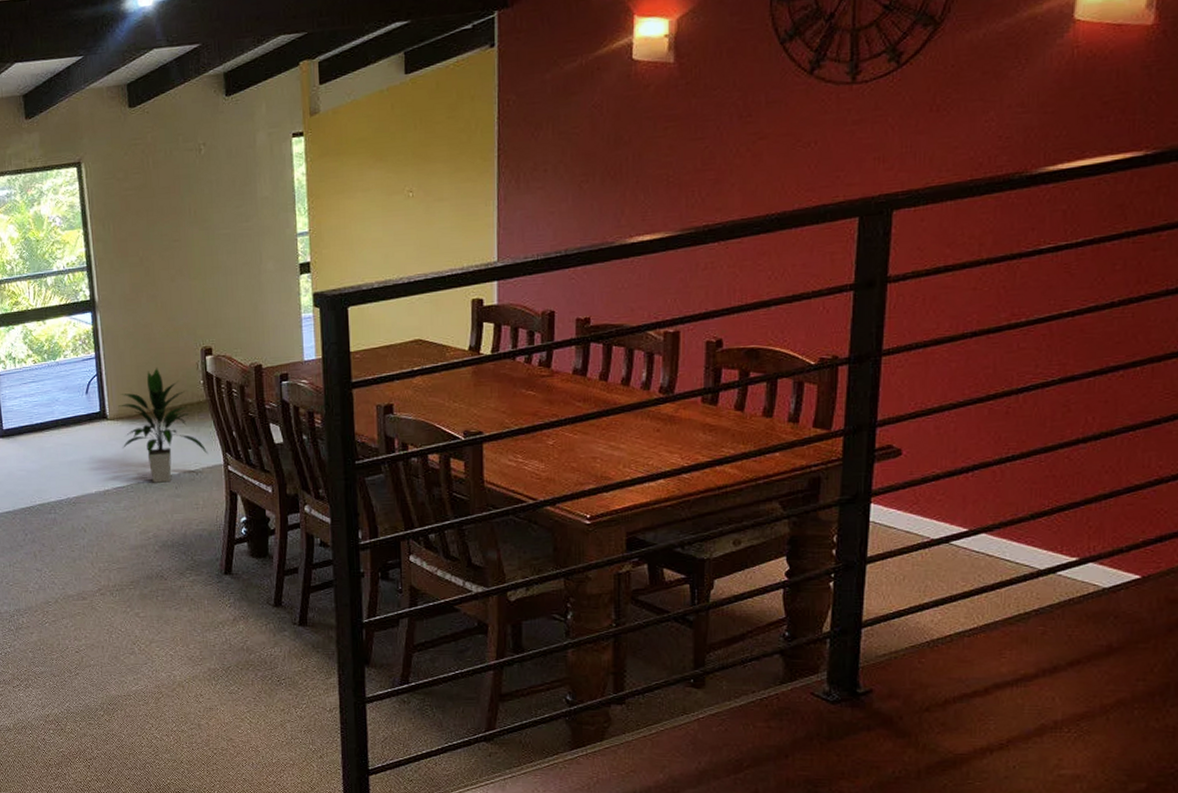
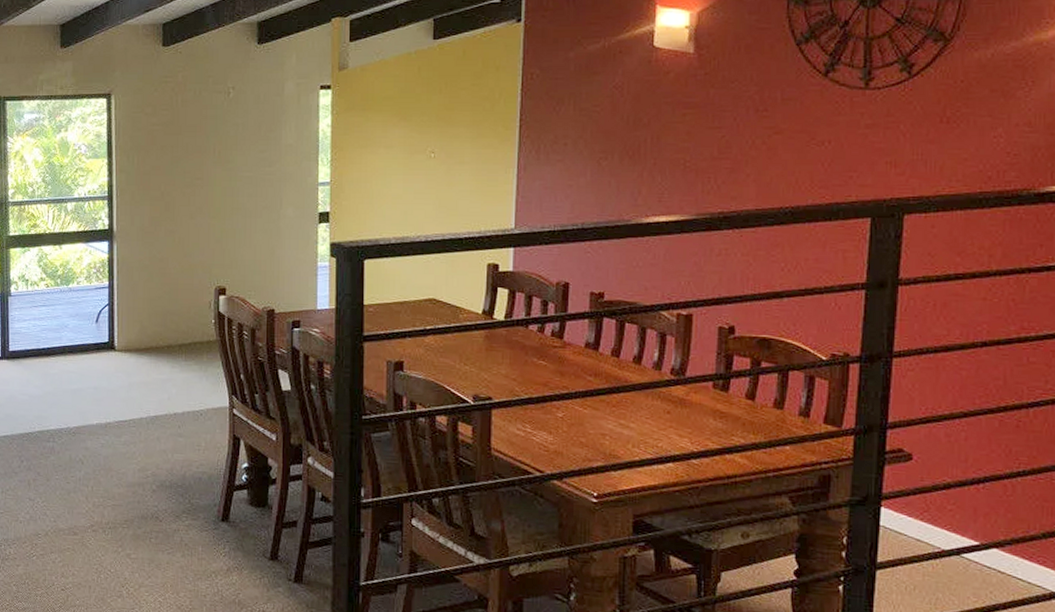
indoor plant: present [118,367,209,483] -> none [127,302,215,421]

